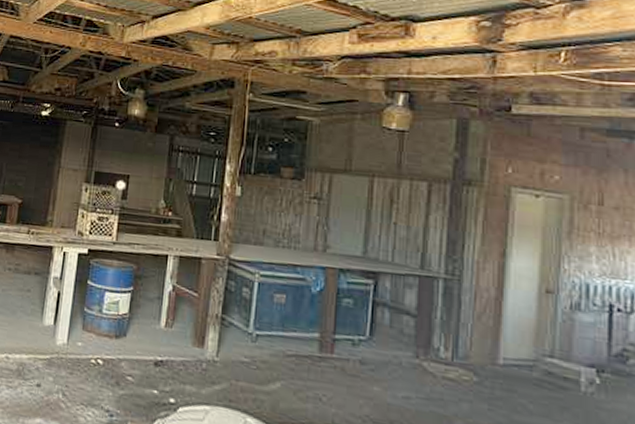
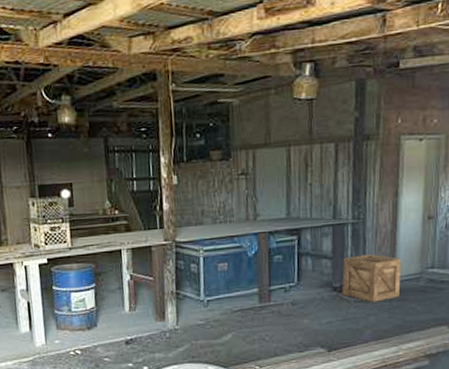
wooden crate: none [427,318,509,386] -> present [342,254,402,302]

